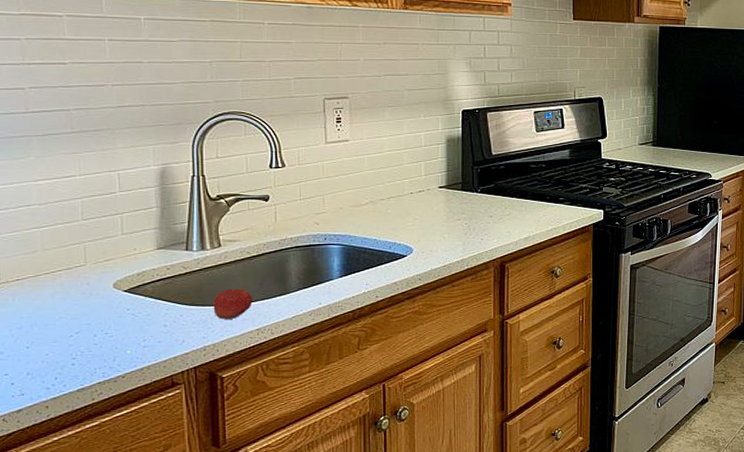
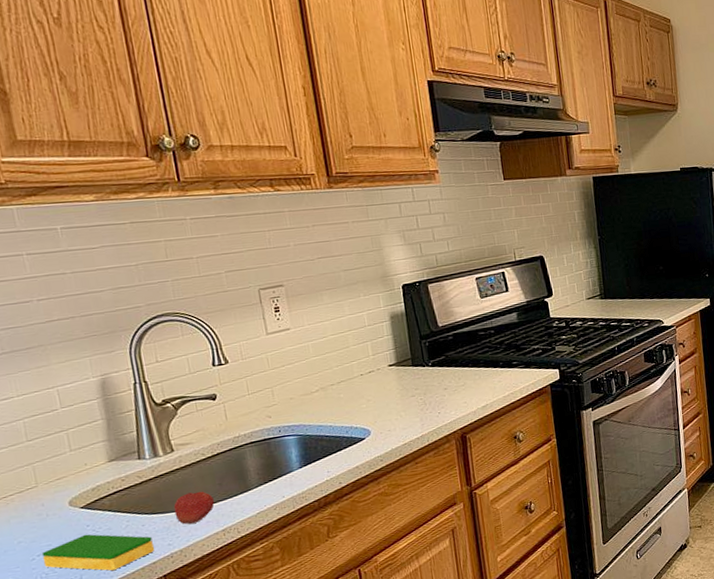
dish sponge: none [80,317,188,357] -> present [41,534,154,571]

